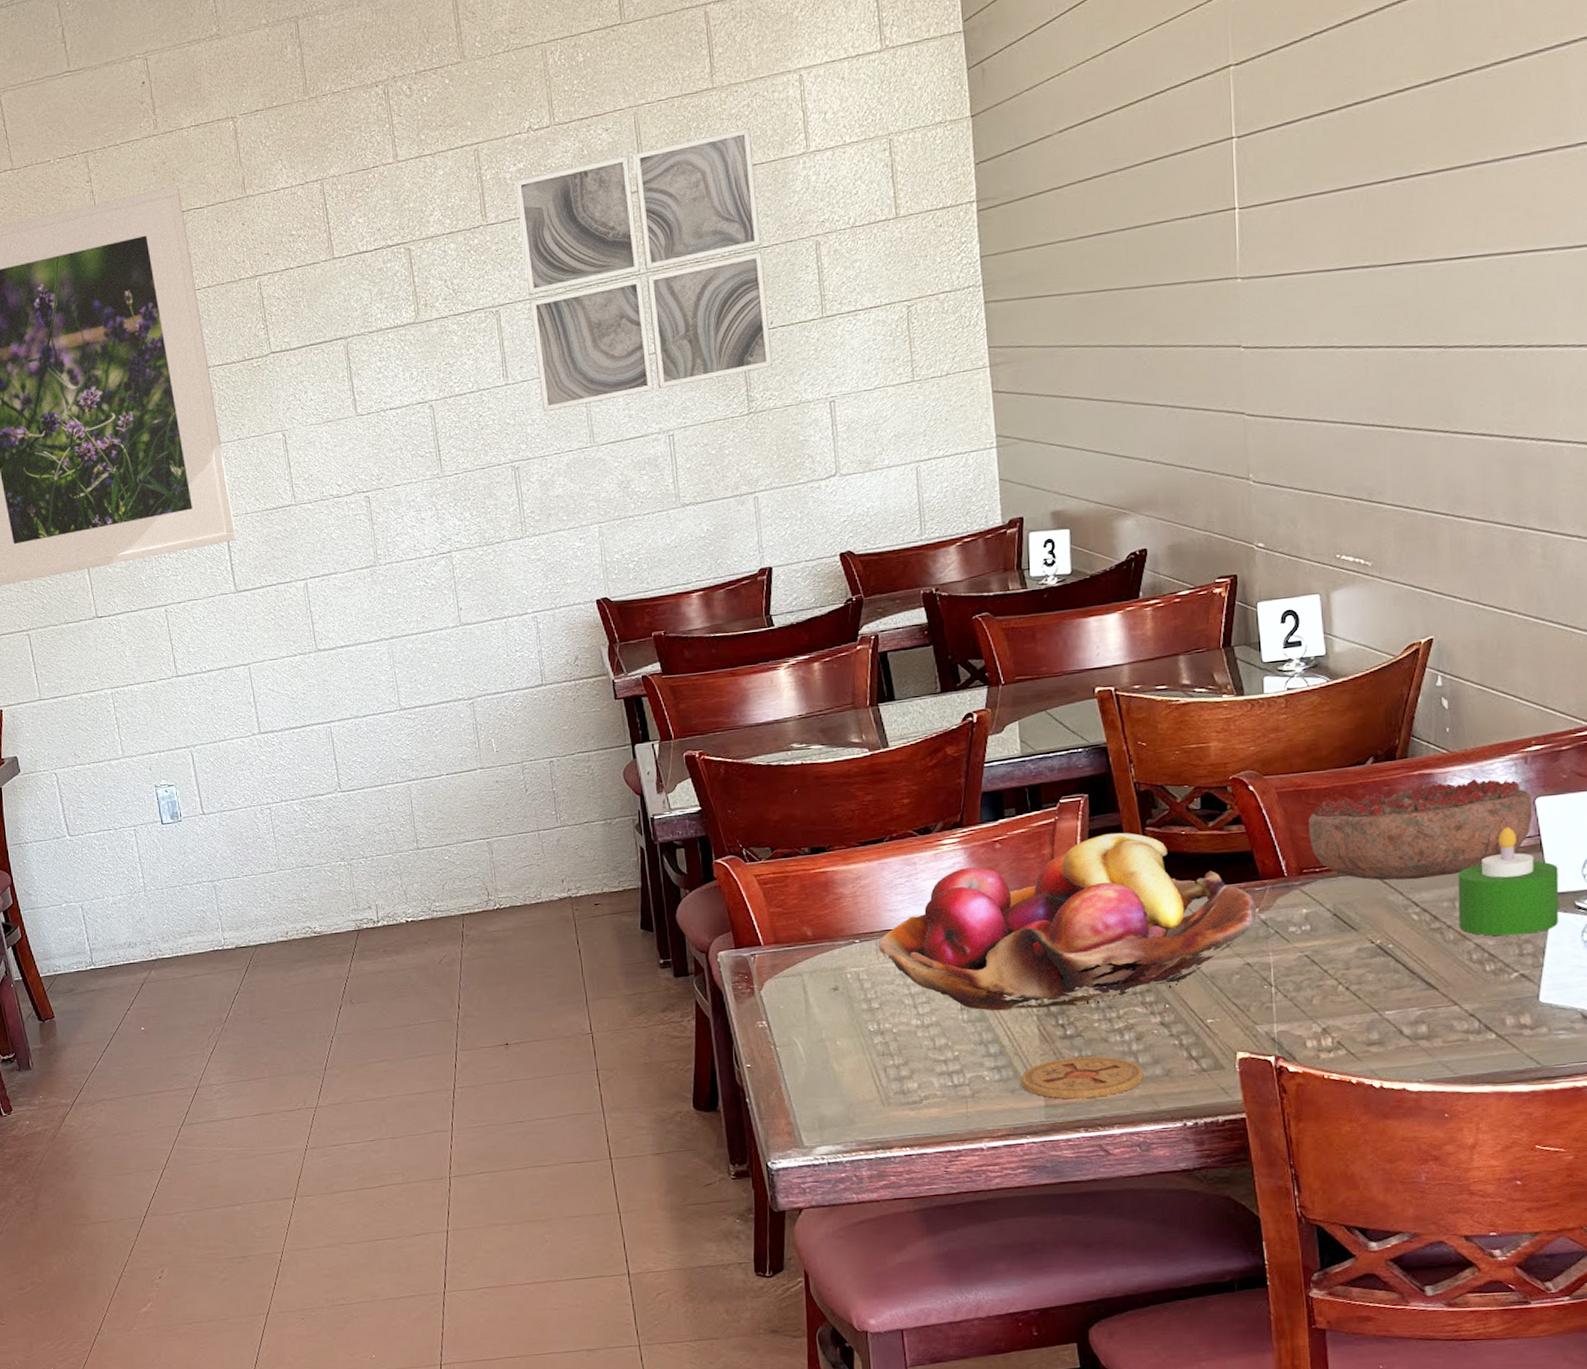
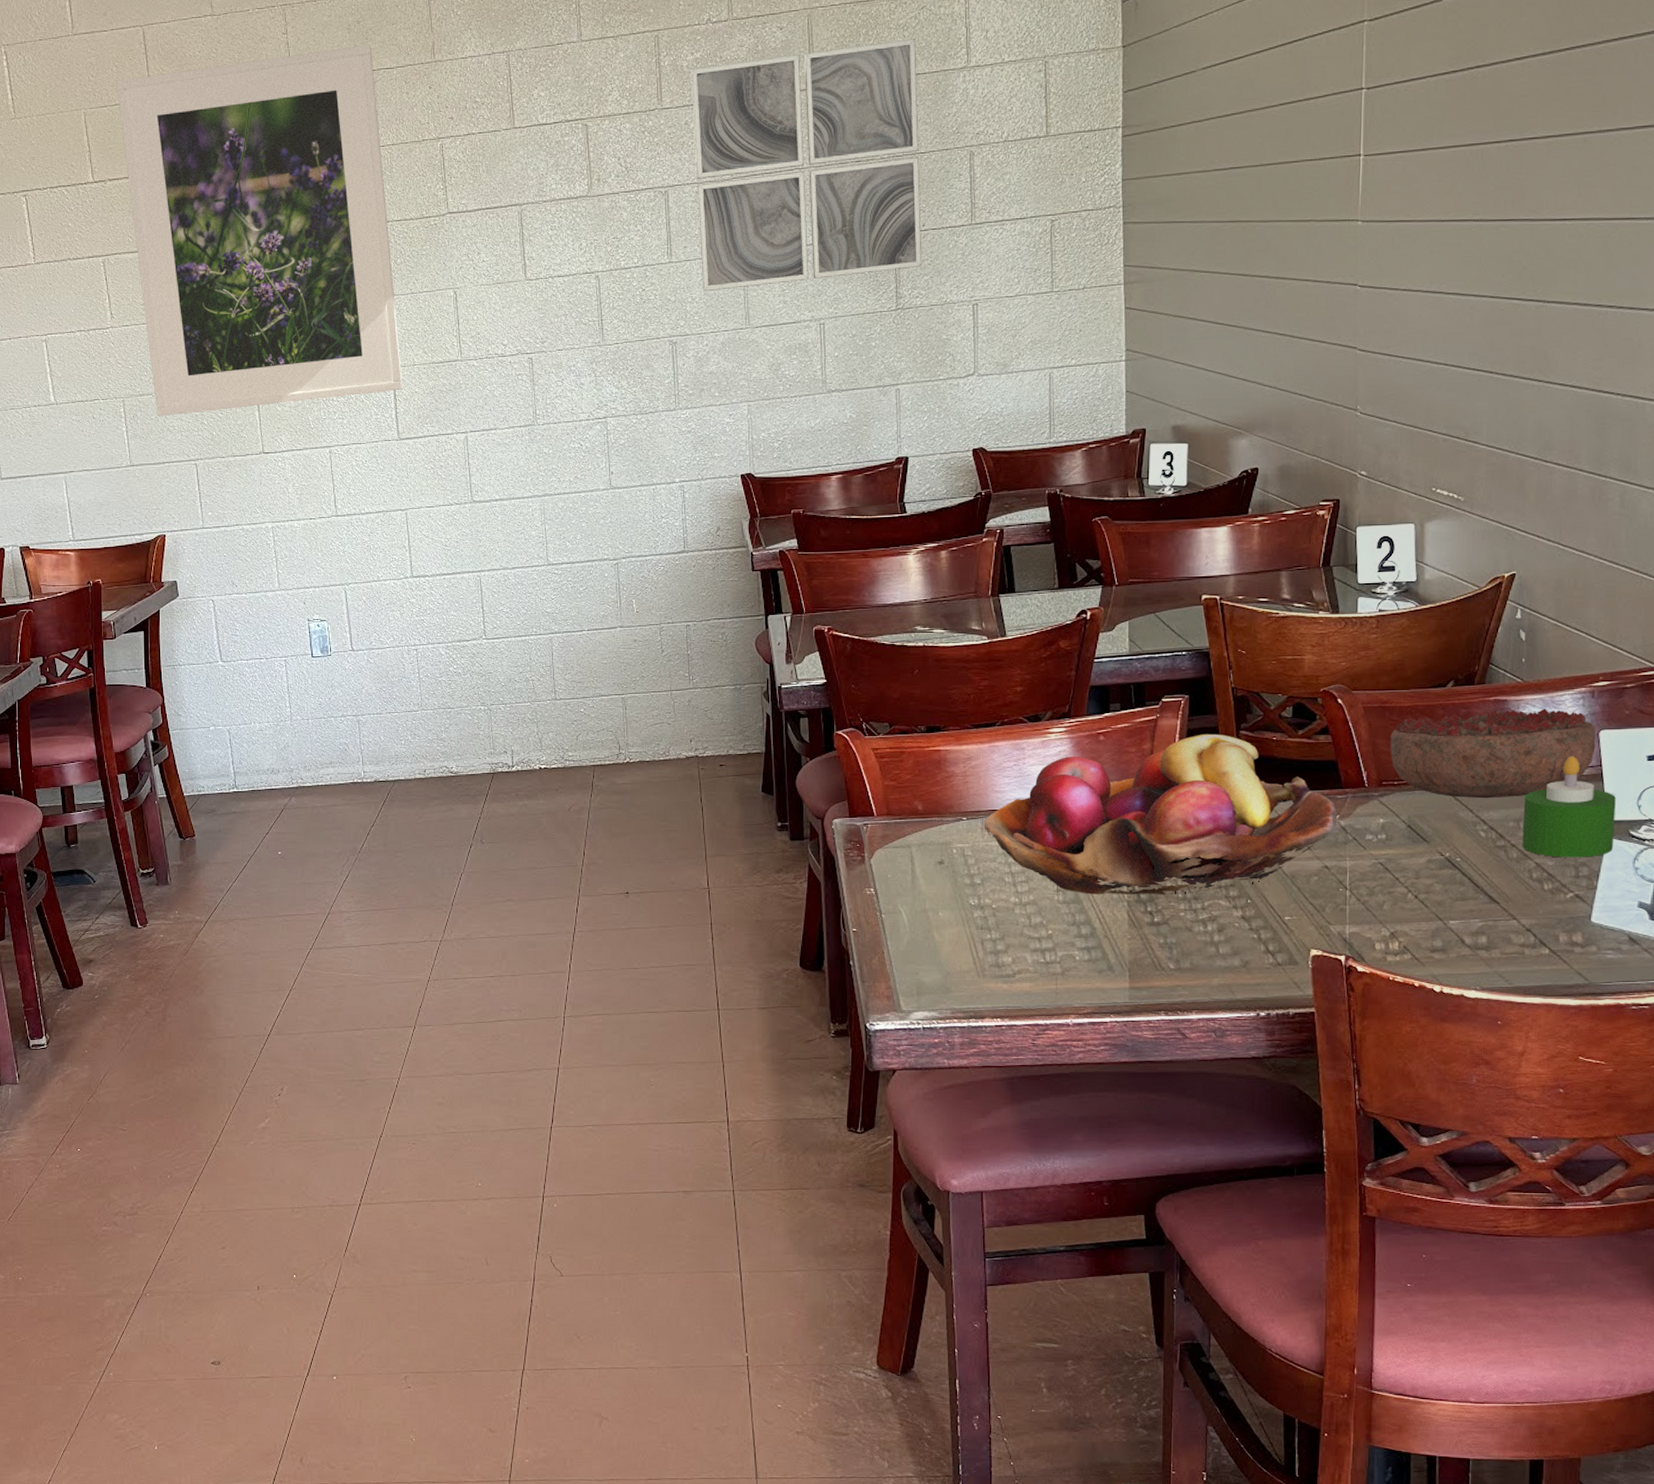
coaster: present [1020,1056,1144,1099] -> none [1108,944,1223,983]

